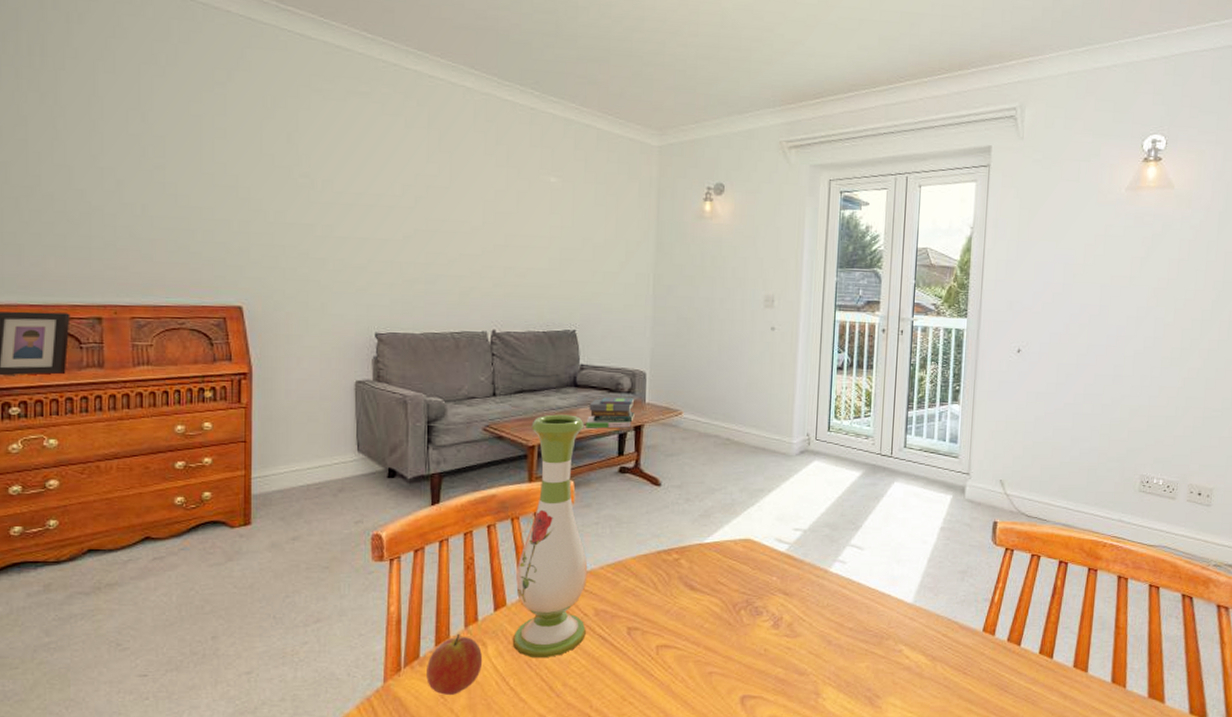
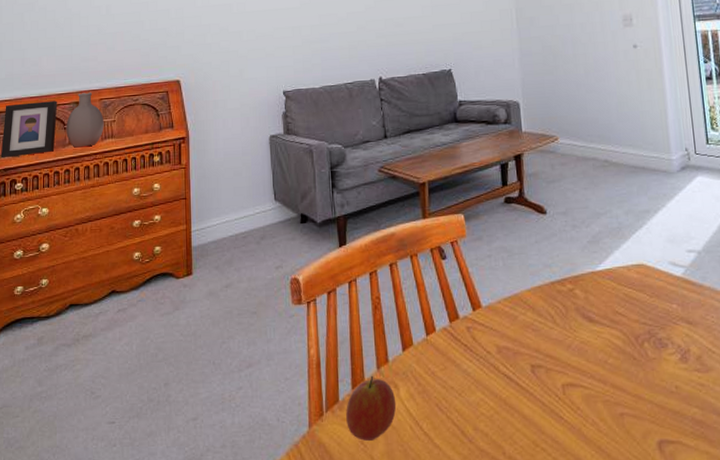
decorative vase: none [83,307,137,373] -> present [66,92,104,148]
vase: present [512,414,588,657] -> none [419,149,491,399]
books: present [586,397,635,429] -> none [469,128,513,162]

